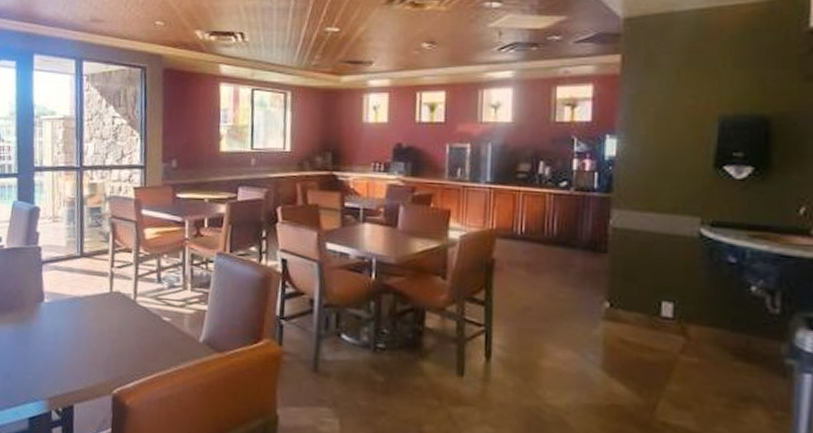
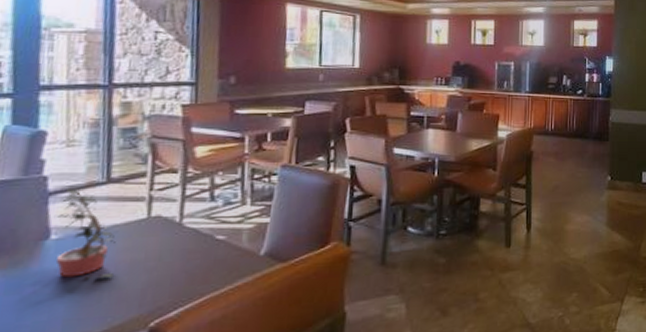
potted plant: none [48,259,88,344] -> present [55,189,116,280]

